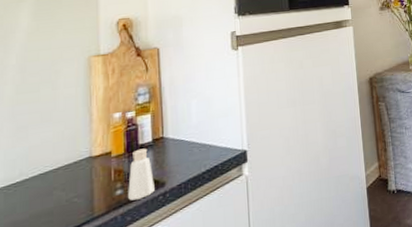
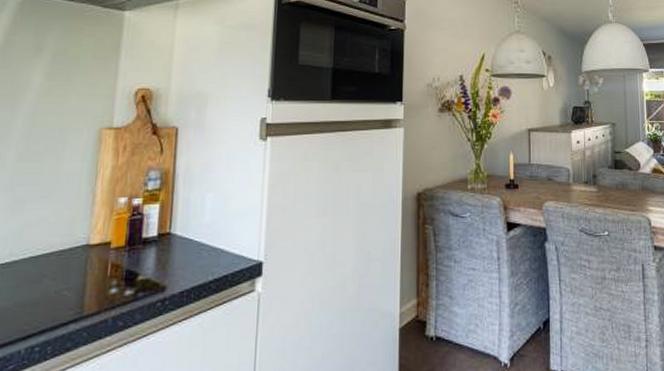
pepper shaker: present [128,148,155,201] -> none [123,243,154,303]

